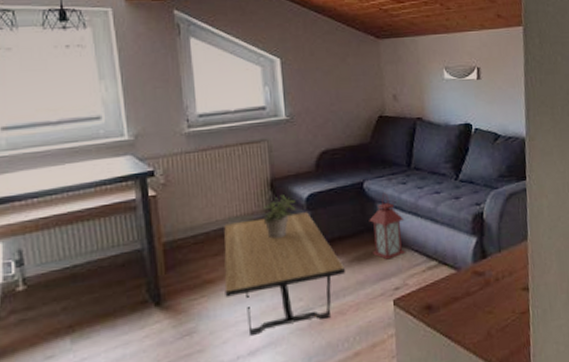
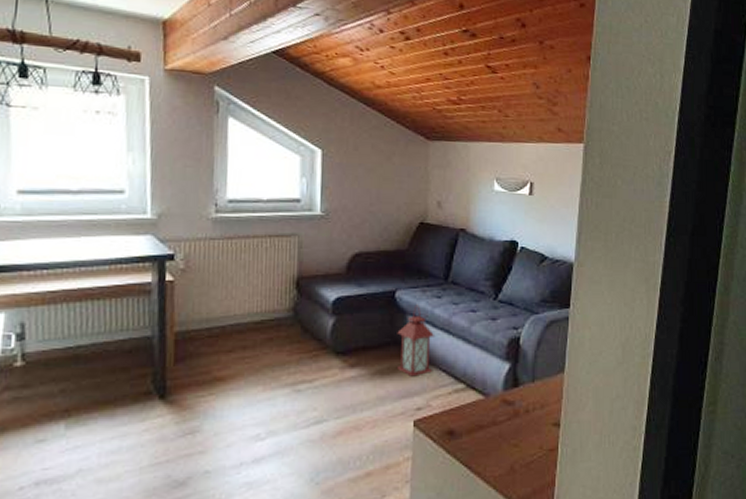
coffee table: present [224,212,345,335] -> none [235,316,366,441]
potted plant: present [263,195,296,239] -> none [284,295,321,341]

